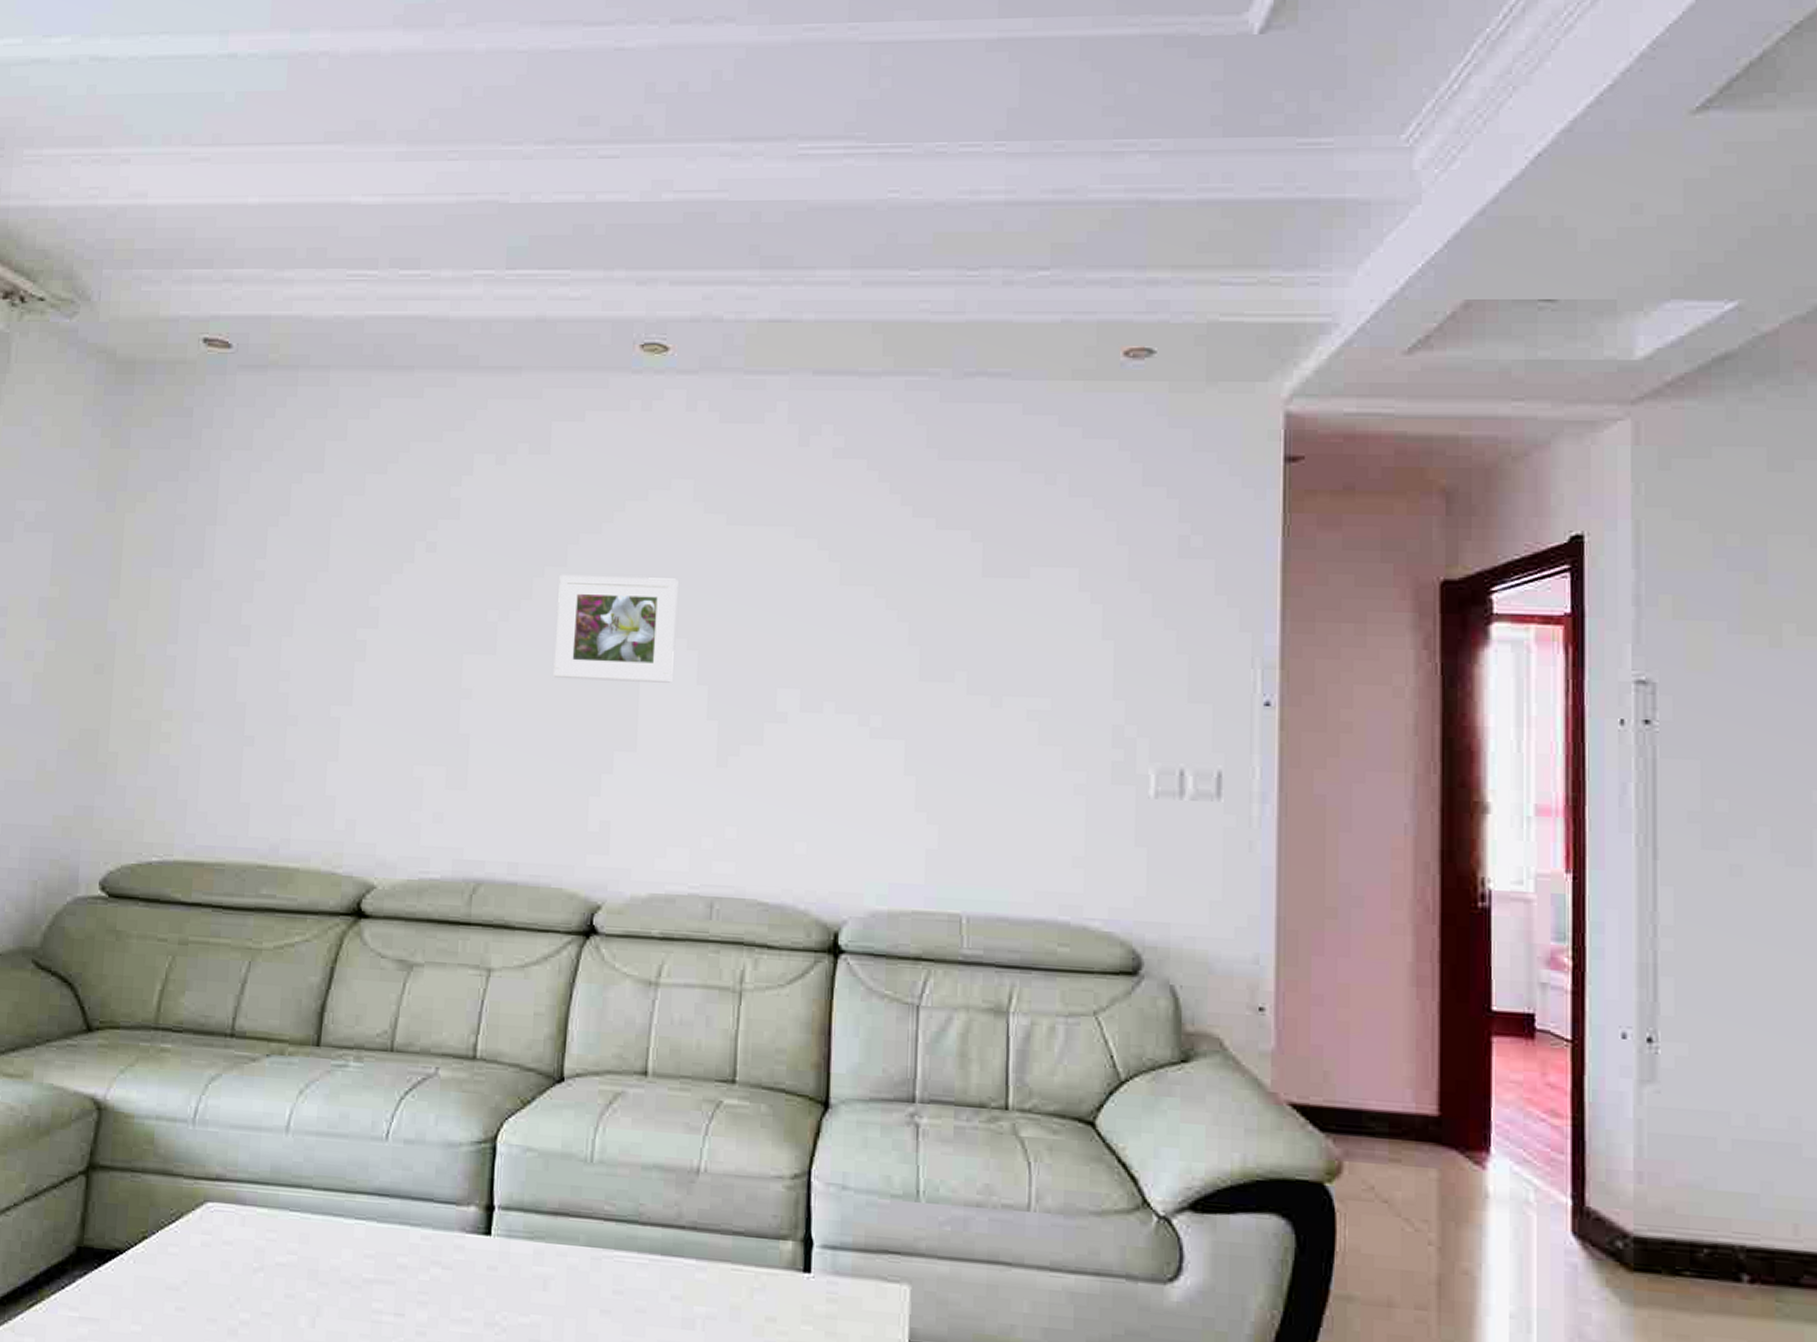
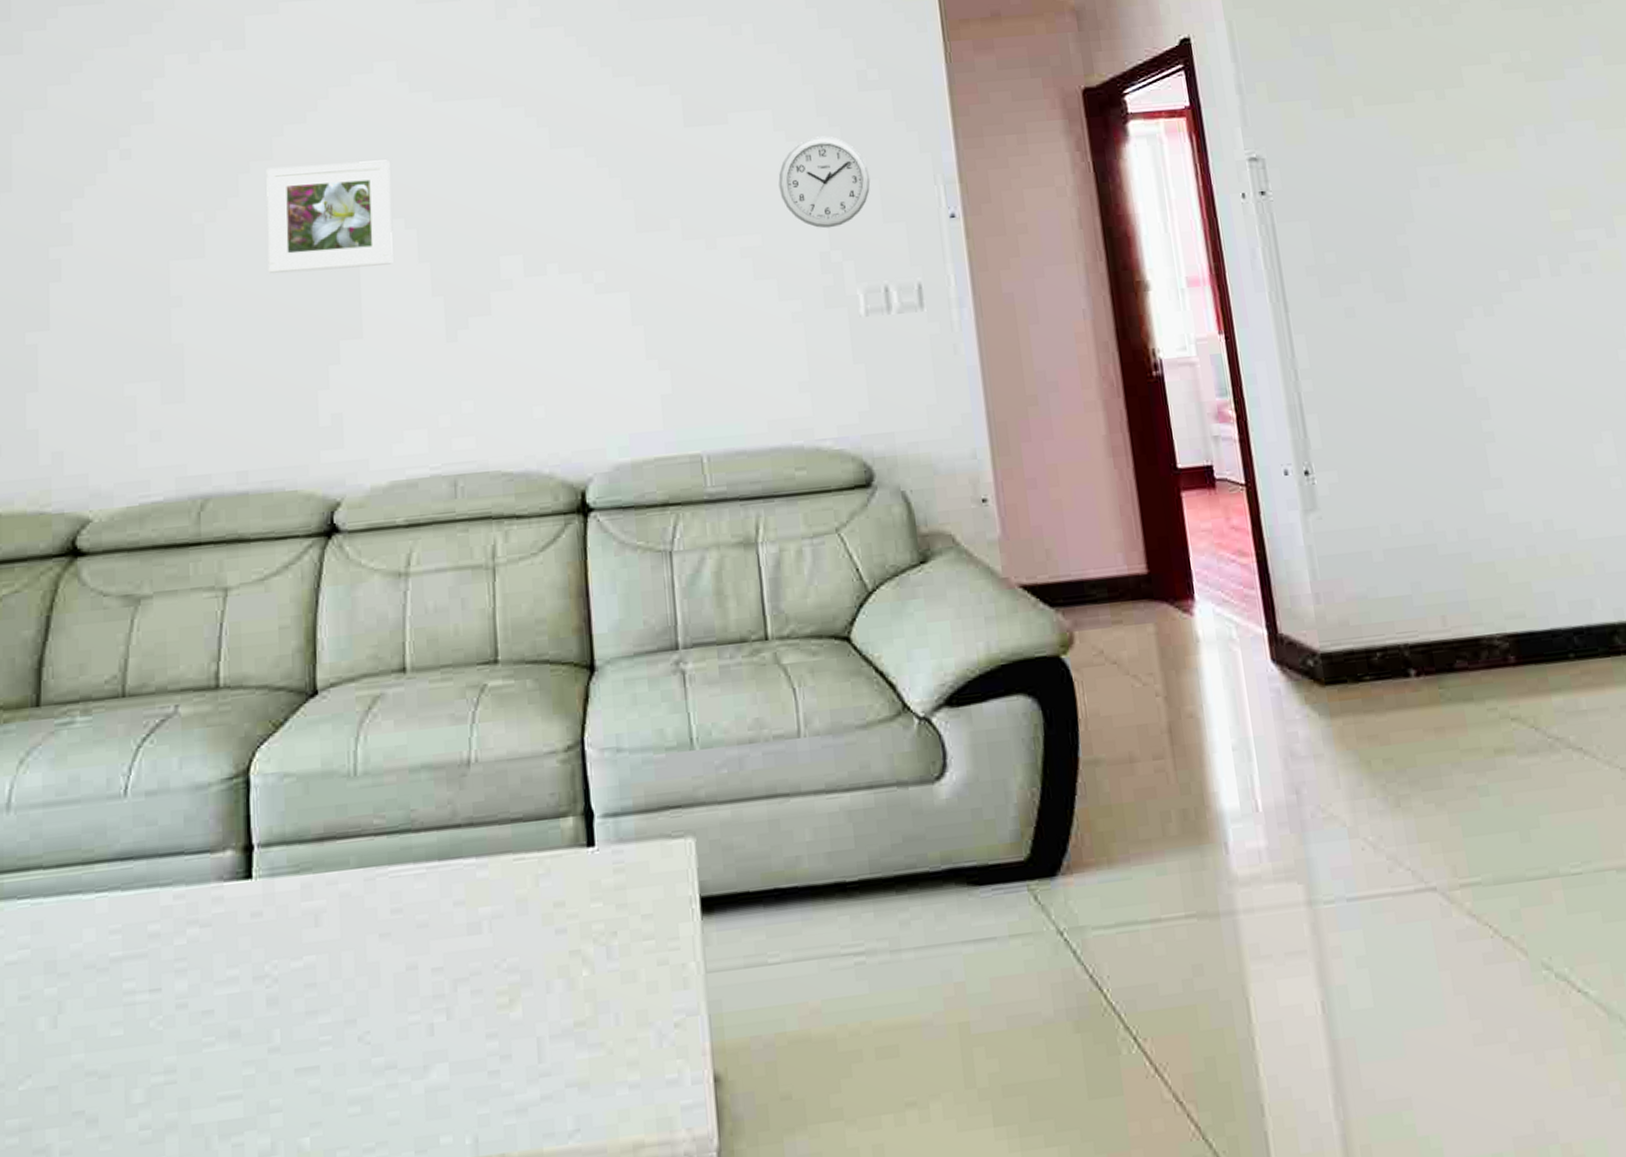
wall clock: none [1077,602,1179,701] -> present [778,136,871,229]

